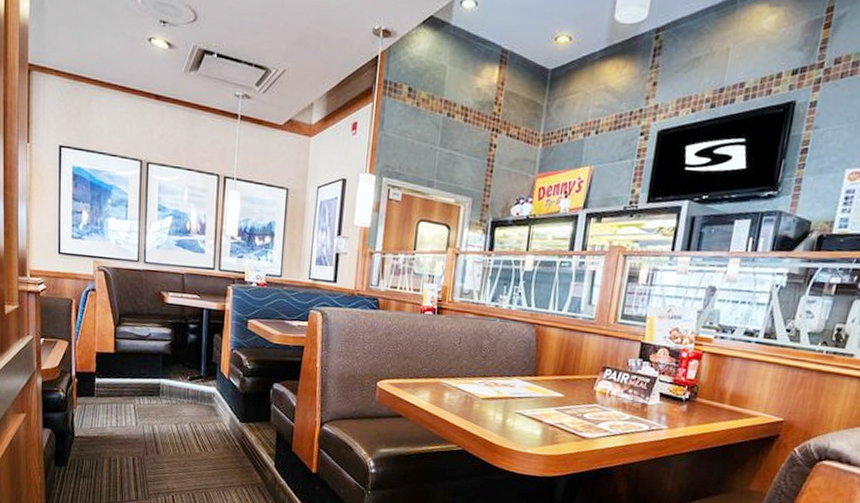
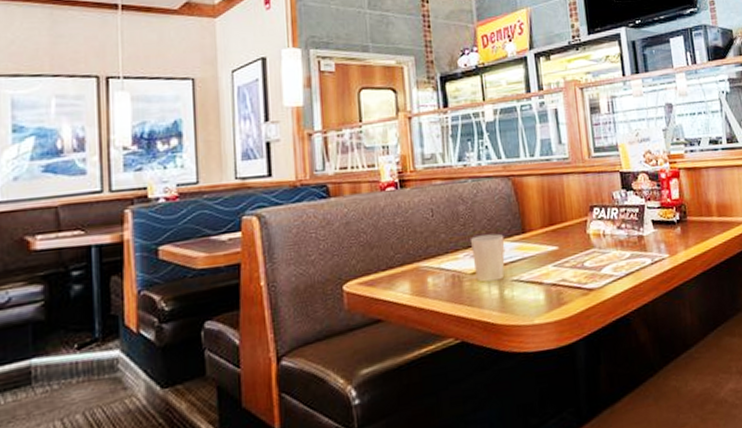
cup: none [485,368,518,410] -> present [470,234,505,283]

